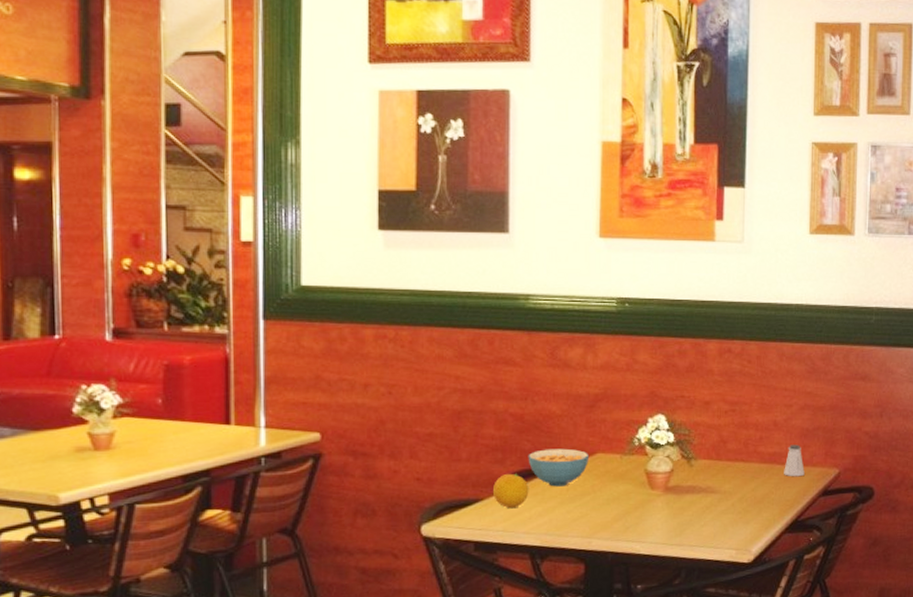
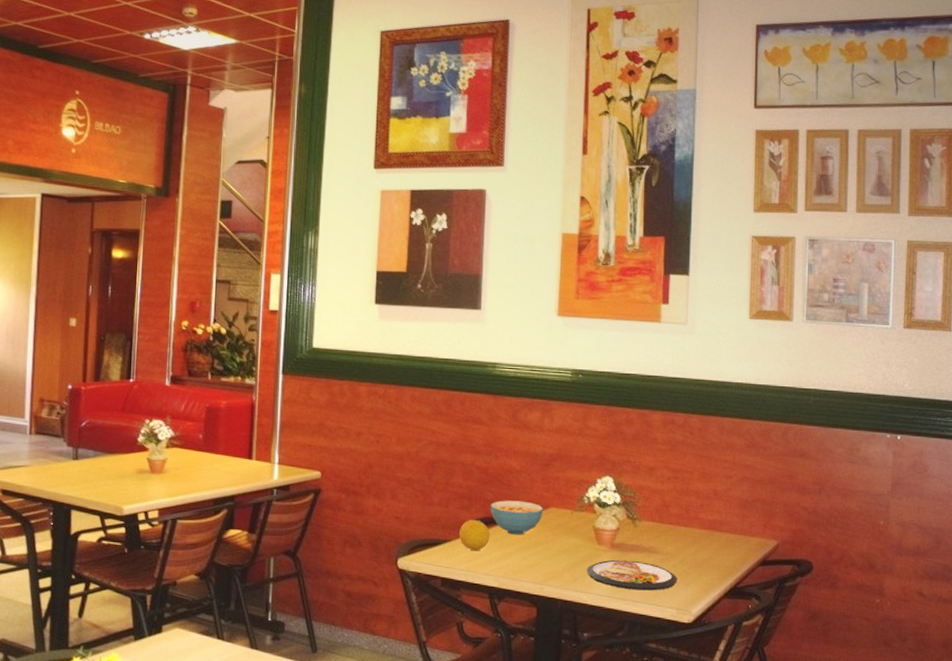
dish: none [638,502,736,534] -> present [586,559,677,591]
saltshaker: present [784,444,805,477] -> none [723,514,744,545]

